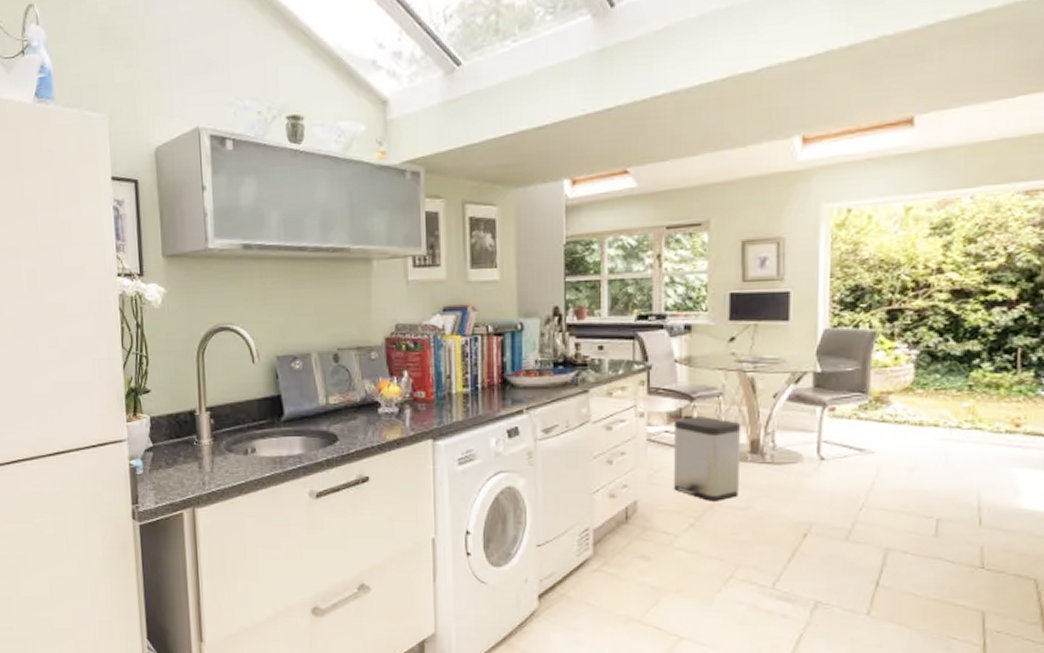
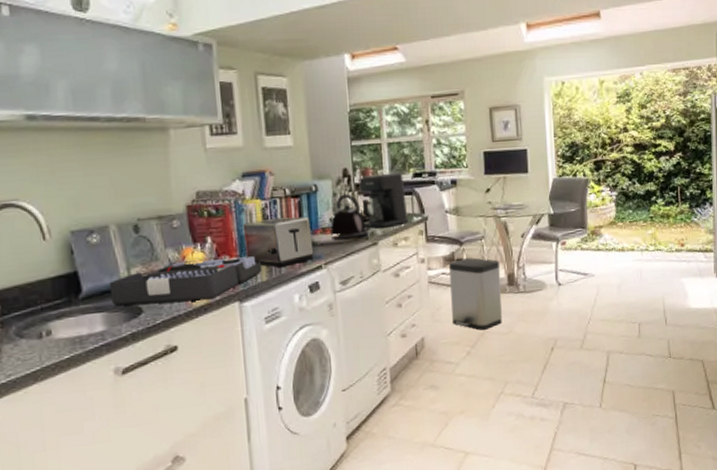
tool set: none [308,393,459,435] -> present [109,256,263,306]
toaster: none [440,355,515,407] -> present [242,216,314,267]
kettle: none [536,334,578,386] -> present [330,193,368,242]
coffee maker: none [571,313,628,376] -> present [358,172,409,230]

